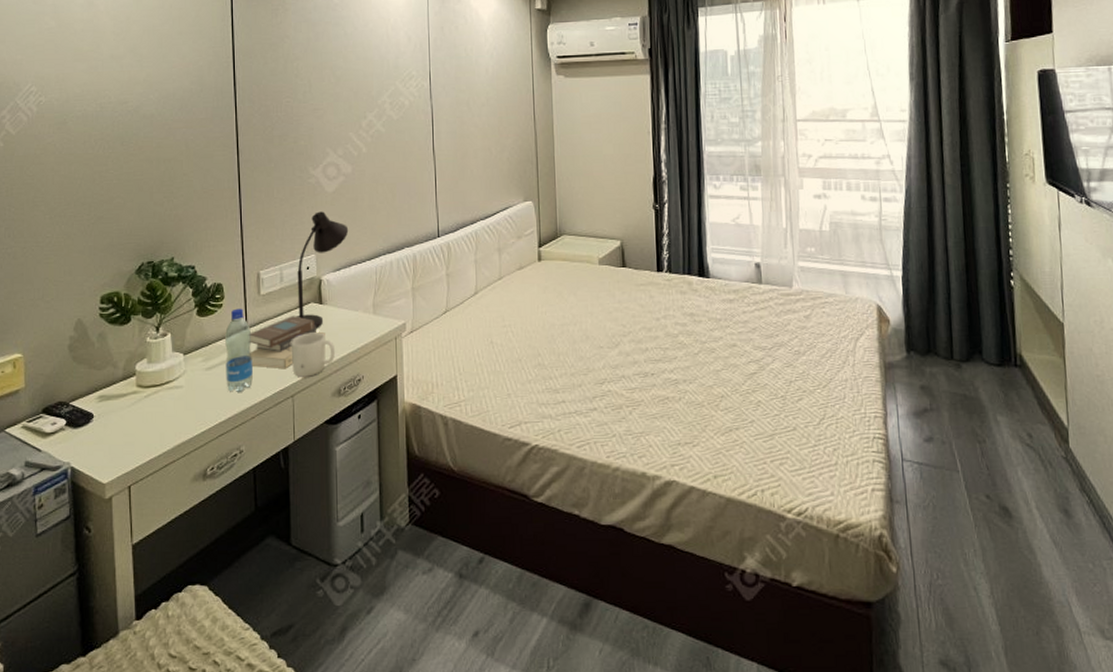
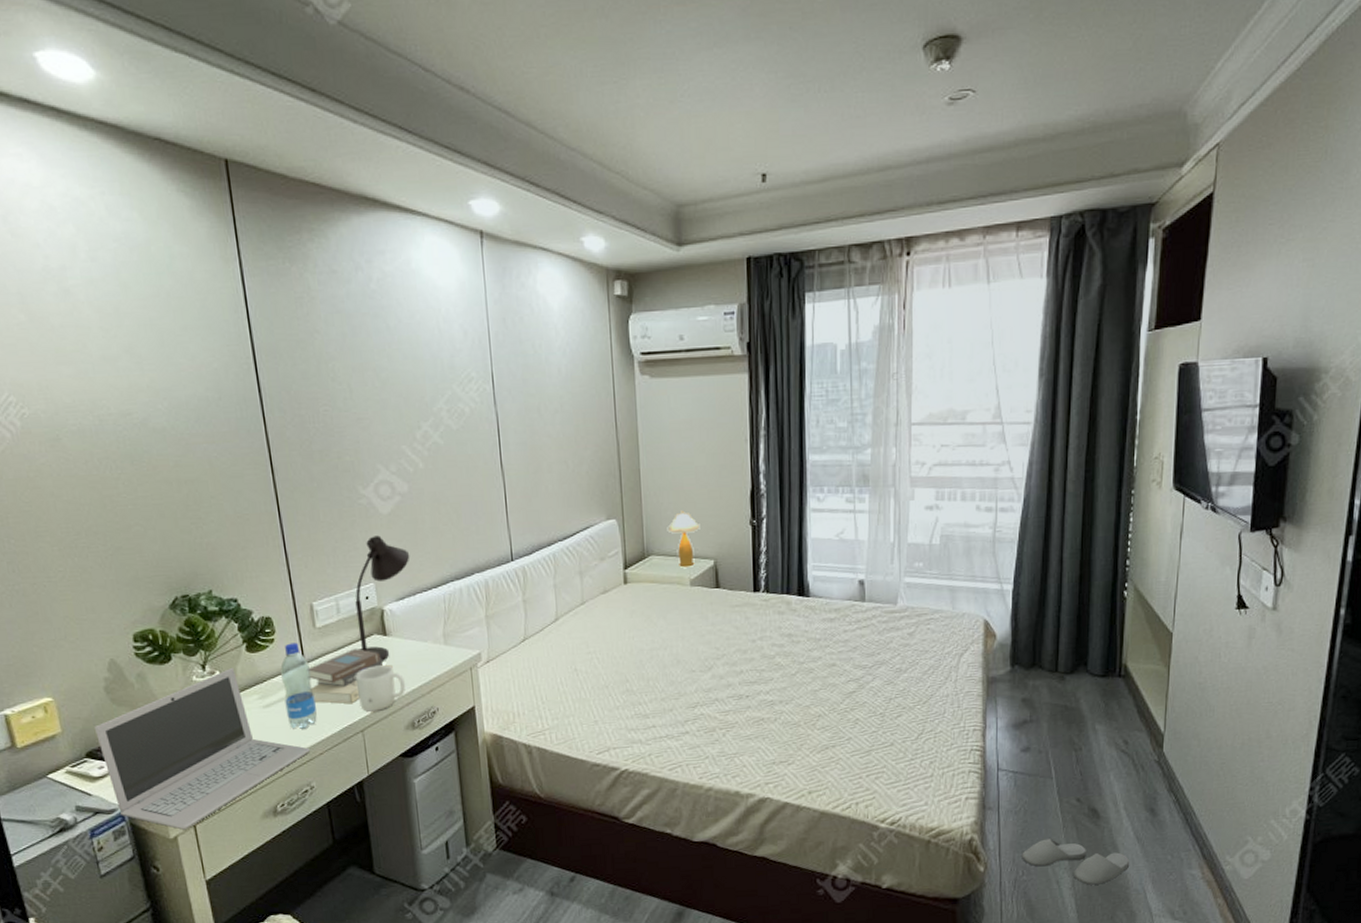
laptop: none [54,330,244,490] -> present [95,667,311,830]
table lamp: none [579,195,608,247] -> present [668,512,700,568]
slippers: none [934,538,1050,594] -> present [1022,838,1130,885]

